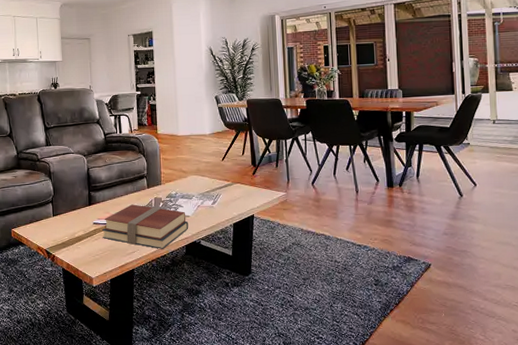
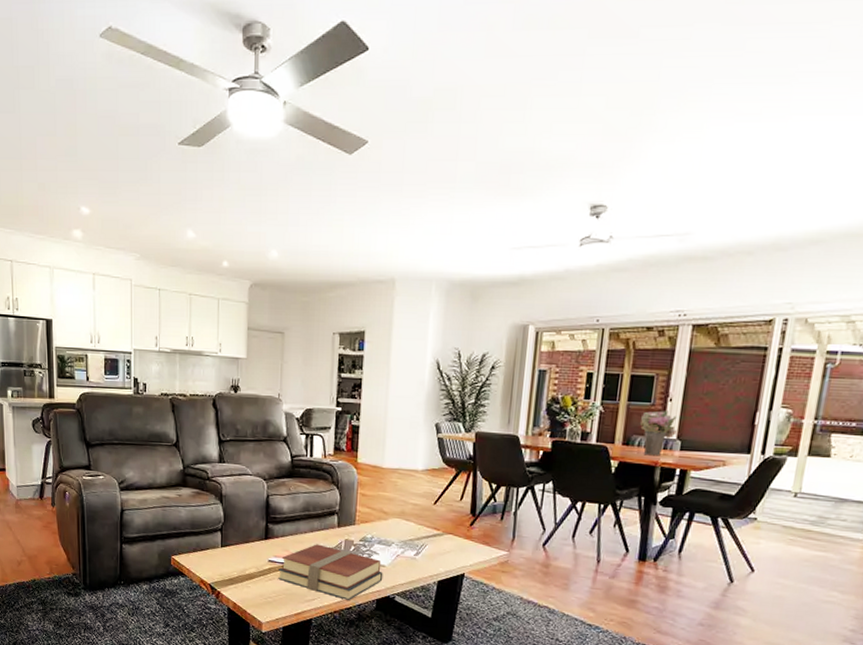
flower bouquet: none [369,68,397,104] -> present [639,411,677,456]

